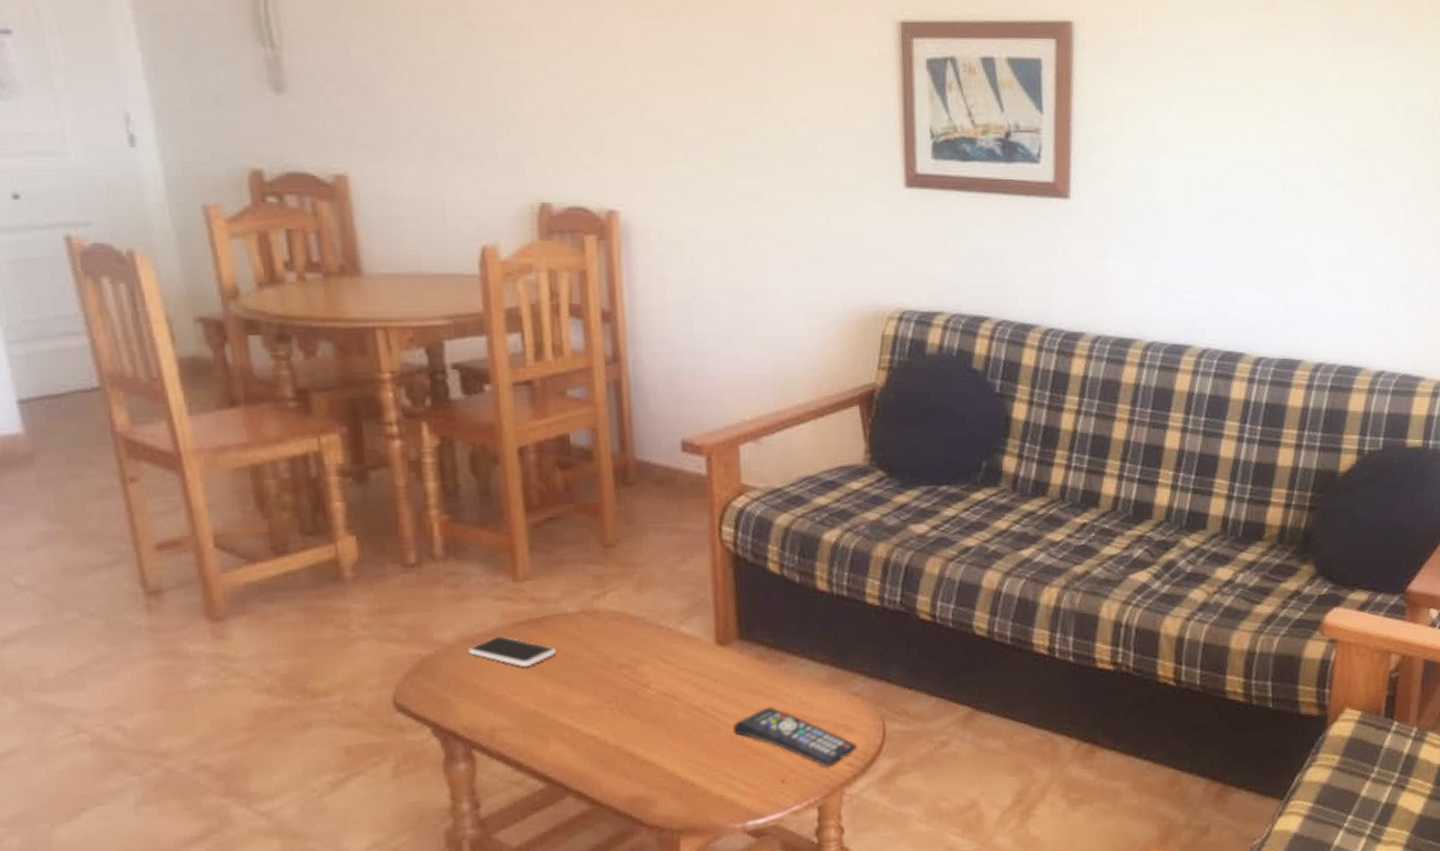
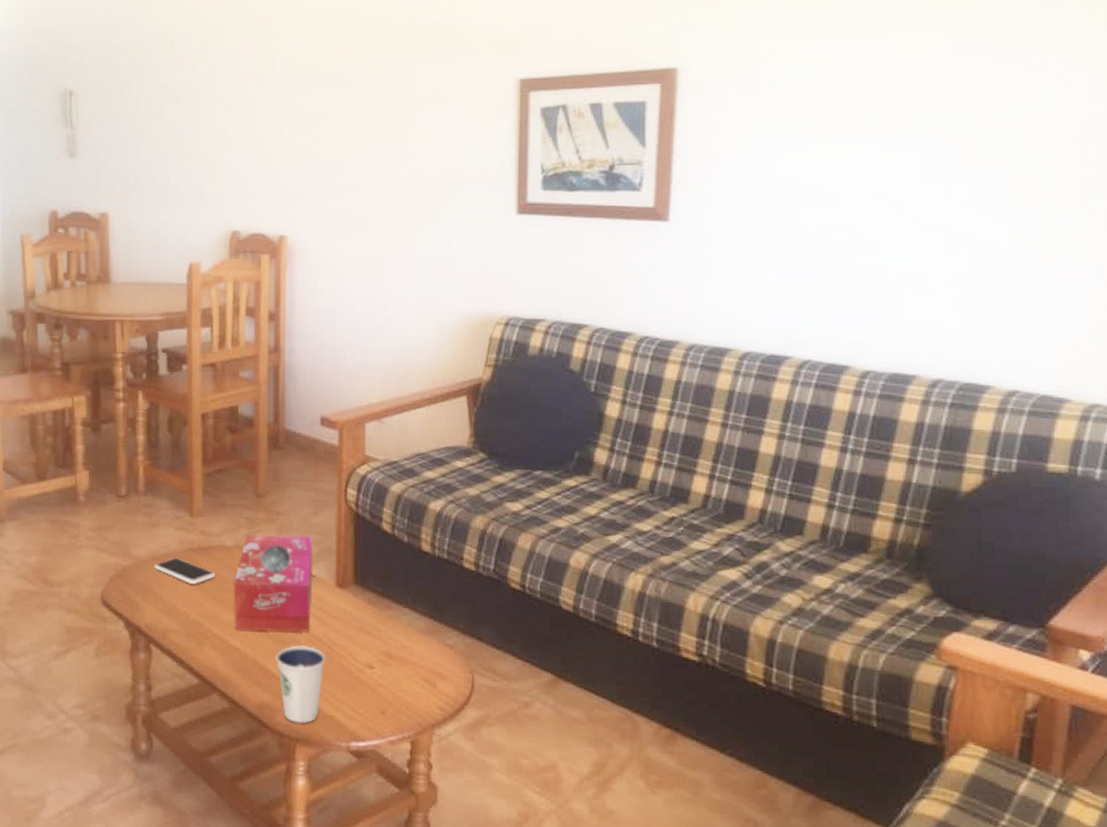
tissue box: none [582,589,687,715] -> present [233,535,313,633]
dixie cup: none [645,719,709,813] -> present [275,645,325,724]
remote control: present [733,706,858,767] -> none [345,645,449,707]

